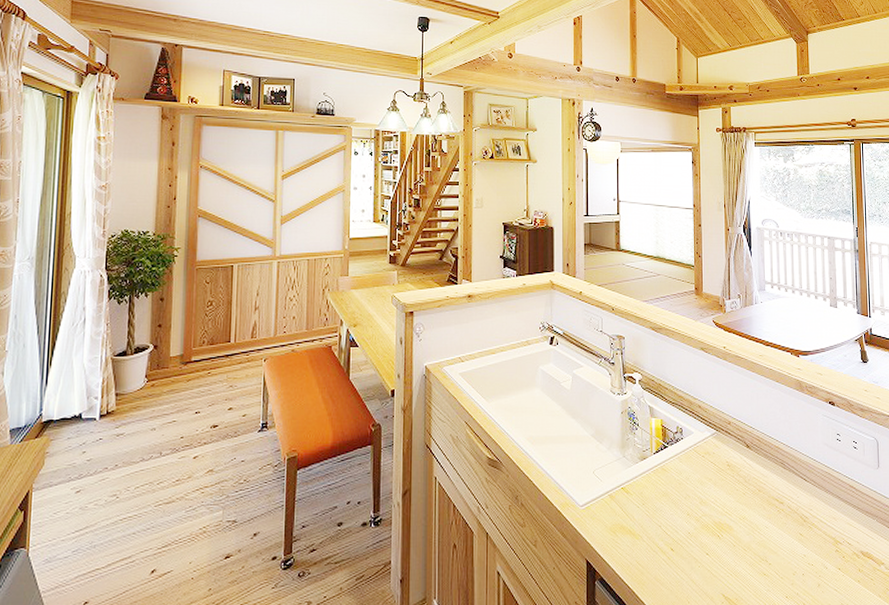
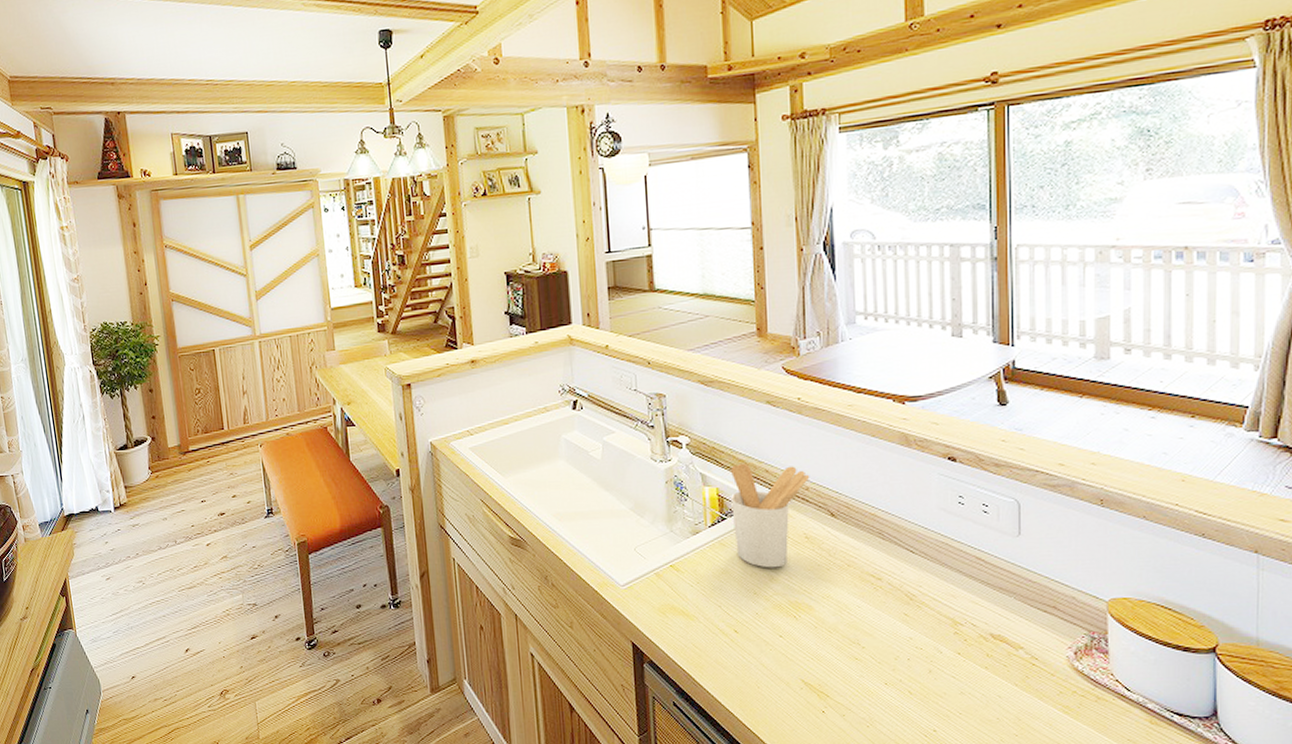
utensil holder: none [672,399,732,492] -> present [731,463,810,568]

